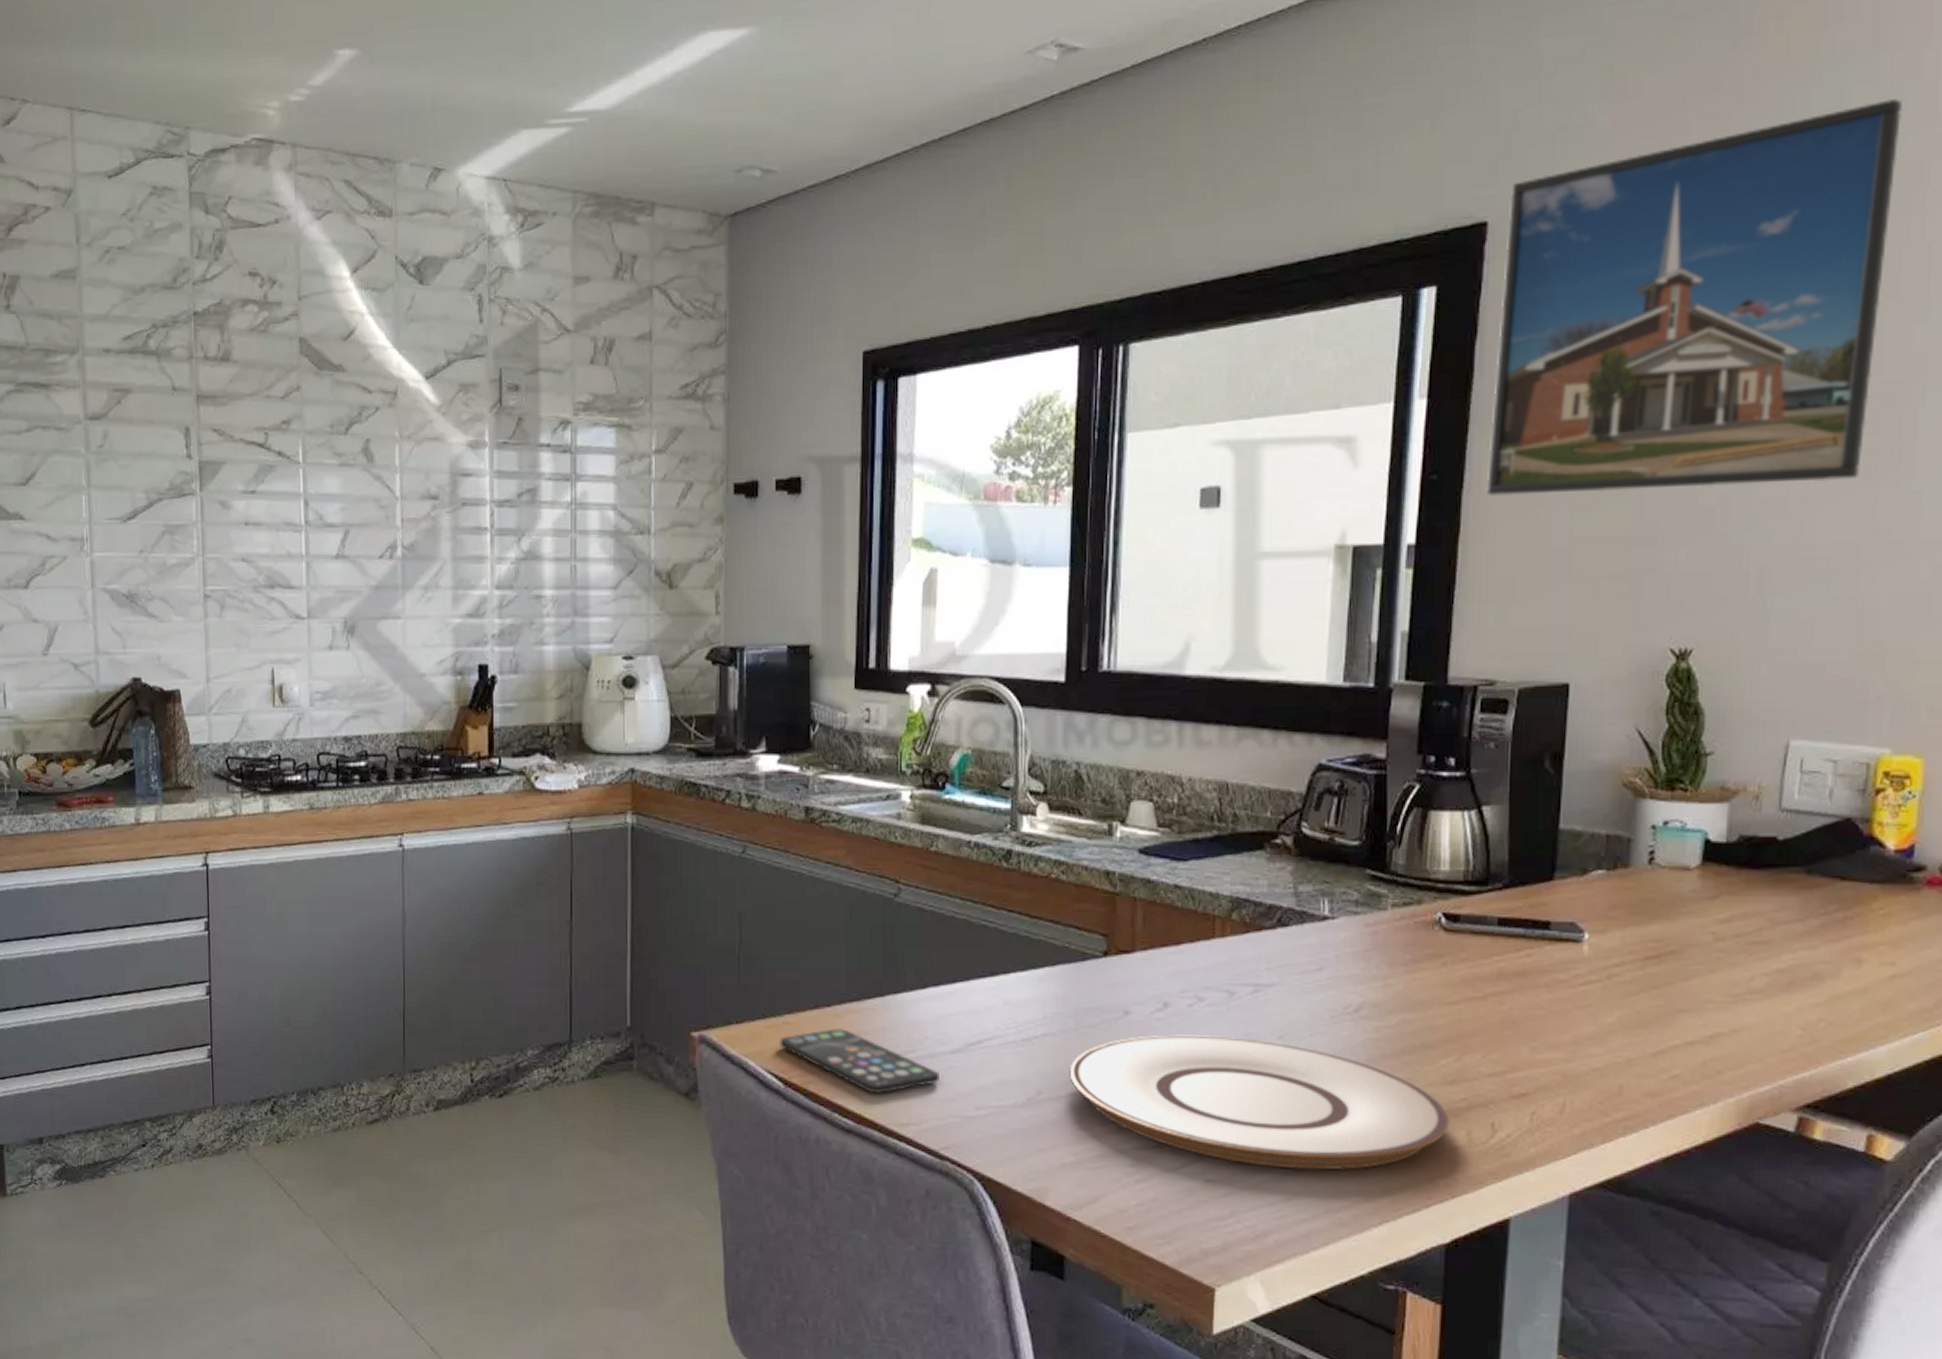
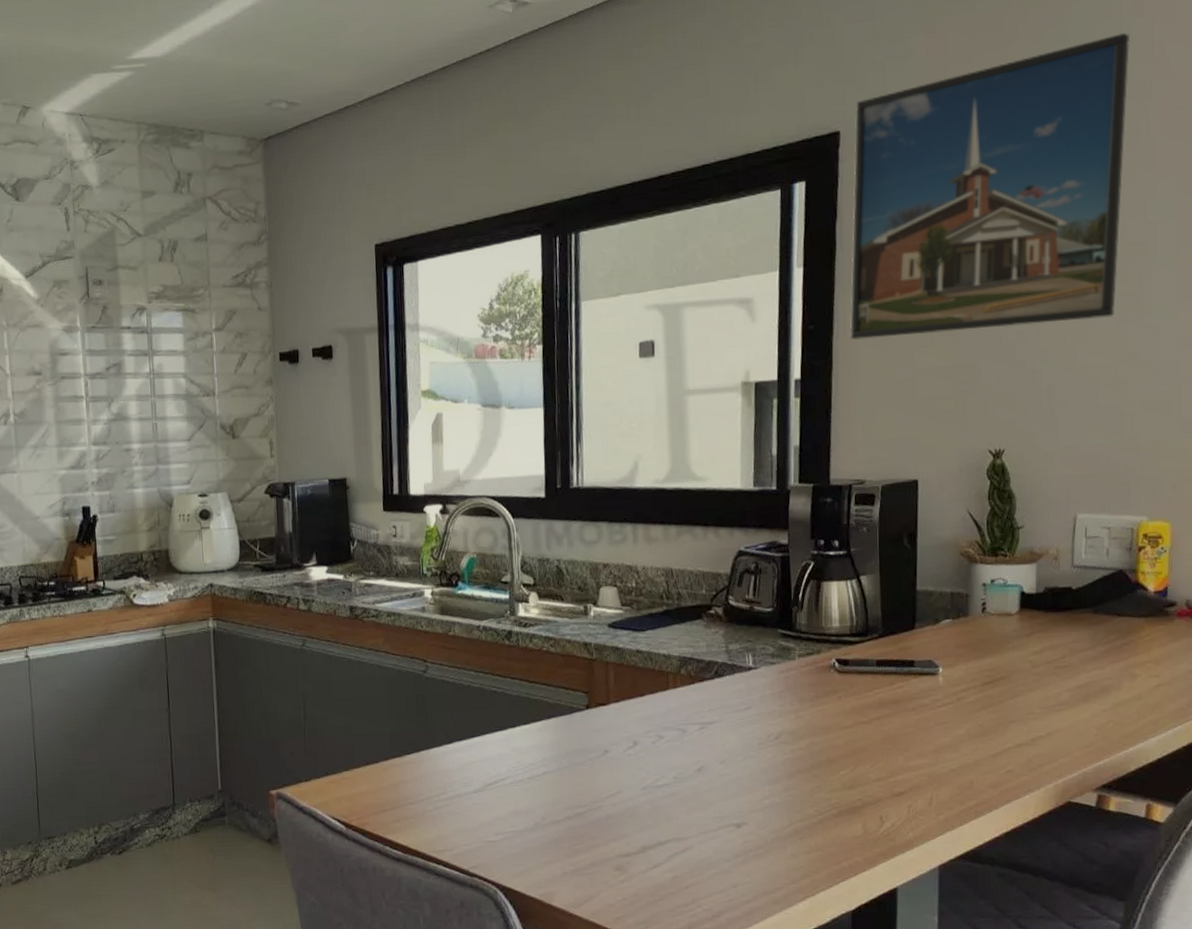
smartphone: present [779,1028,939,1094] -> none [340,779,466,829]
plate: present [1069,1035,1449,1170] -> none [565,764,850,863]

